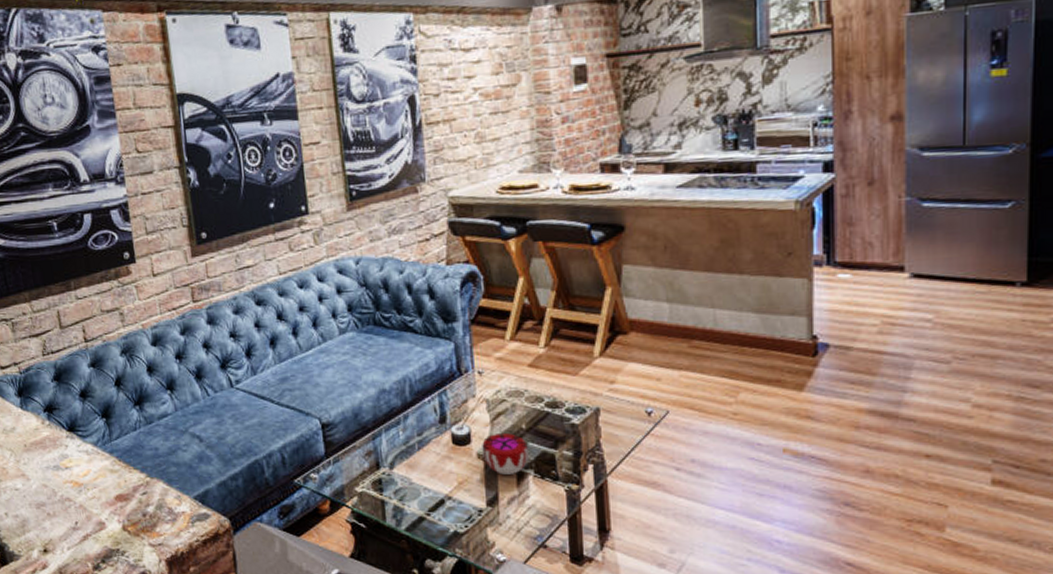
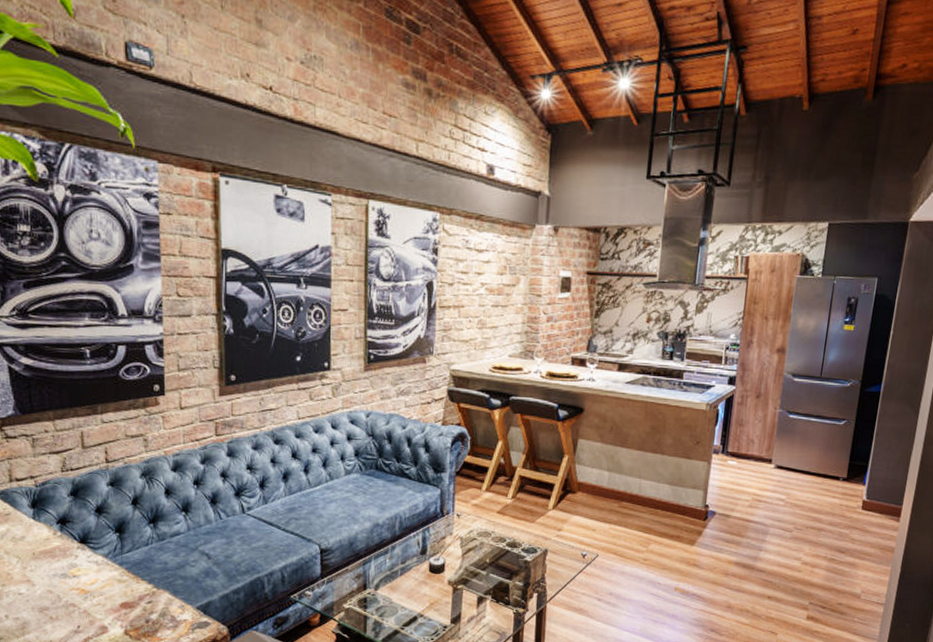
decorative bowl: present [482,433,529,474] -> none [452,565,489,599]

